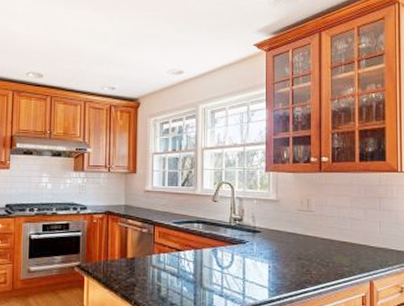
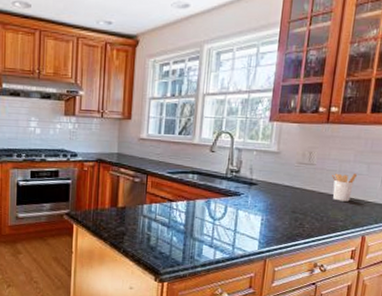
utensil holder: none [330,219,356,247] -> present [331,173,358,202]

